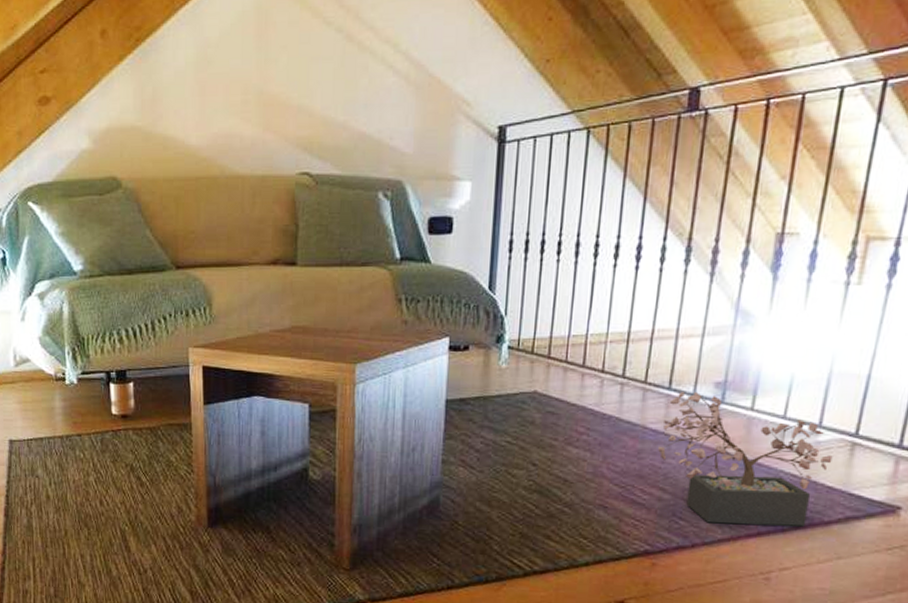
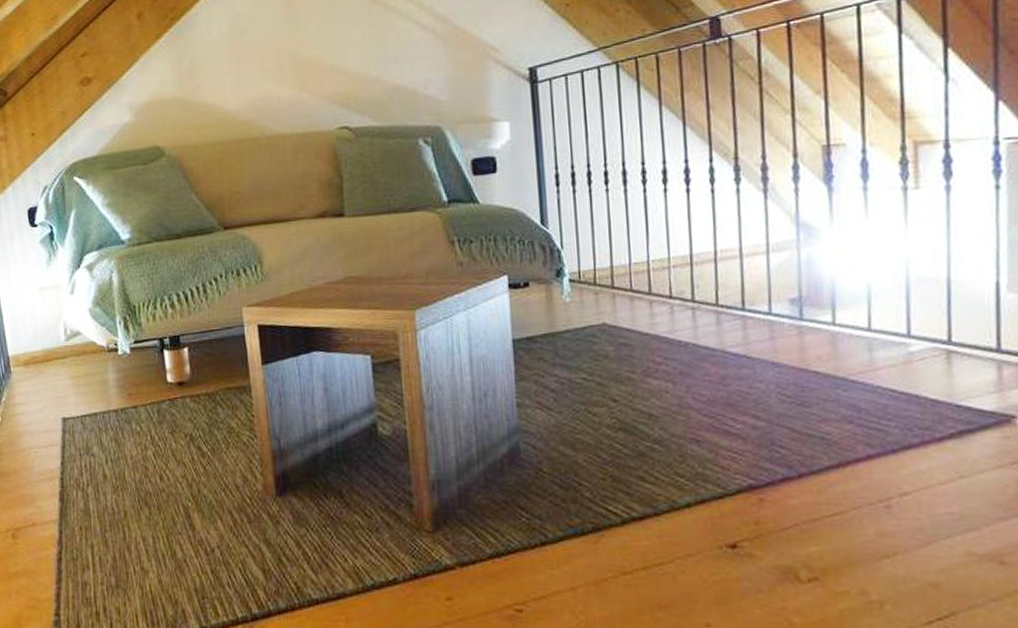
decorative plant: present [658,392,833,527] -> none [743,311,930,450]

